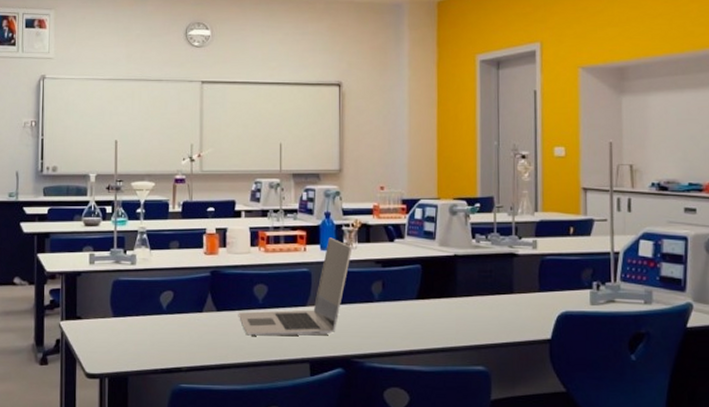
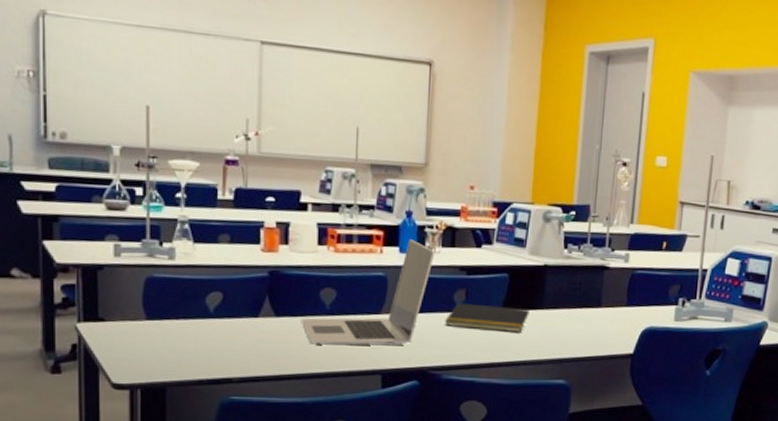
notepad: none [365,294,443,320] -> present [445,303,529,332]

